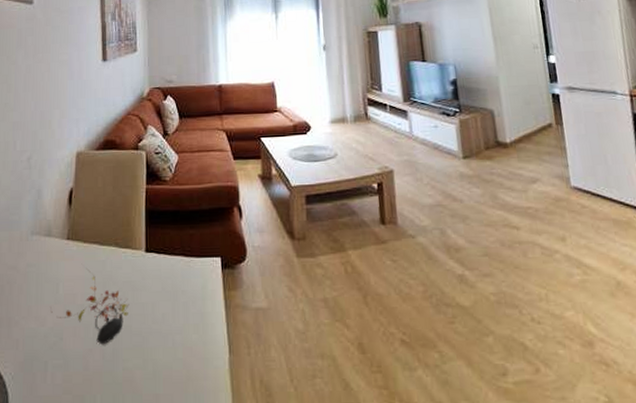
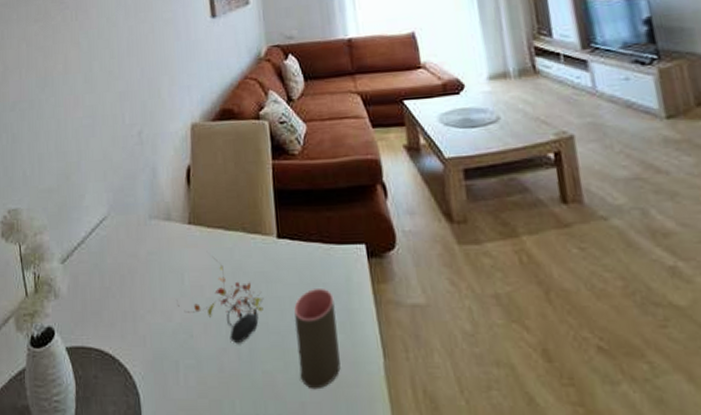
cup: none [156,296,192,383] -> present [294,289,341,390]

